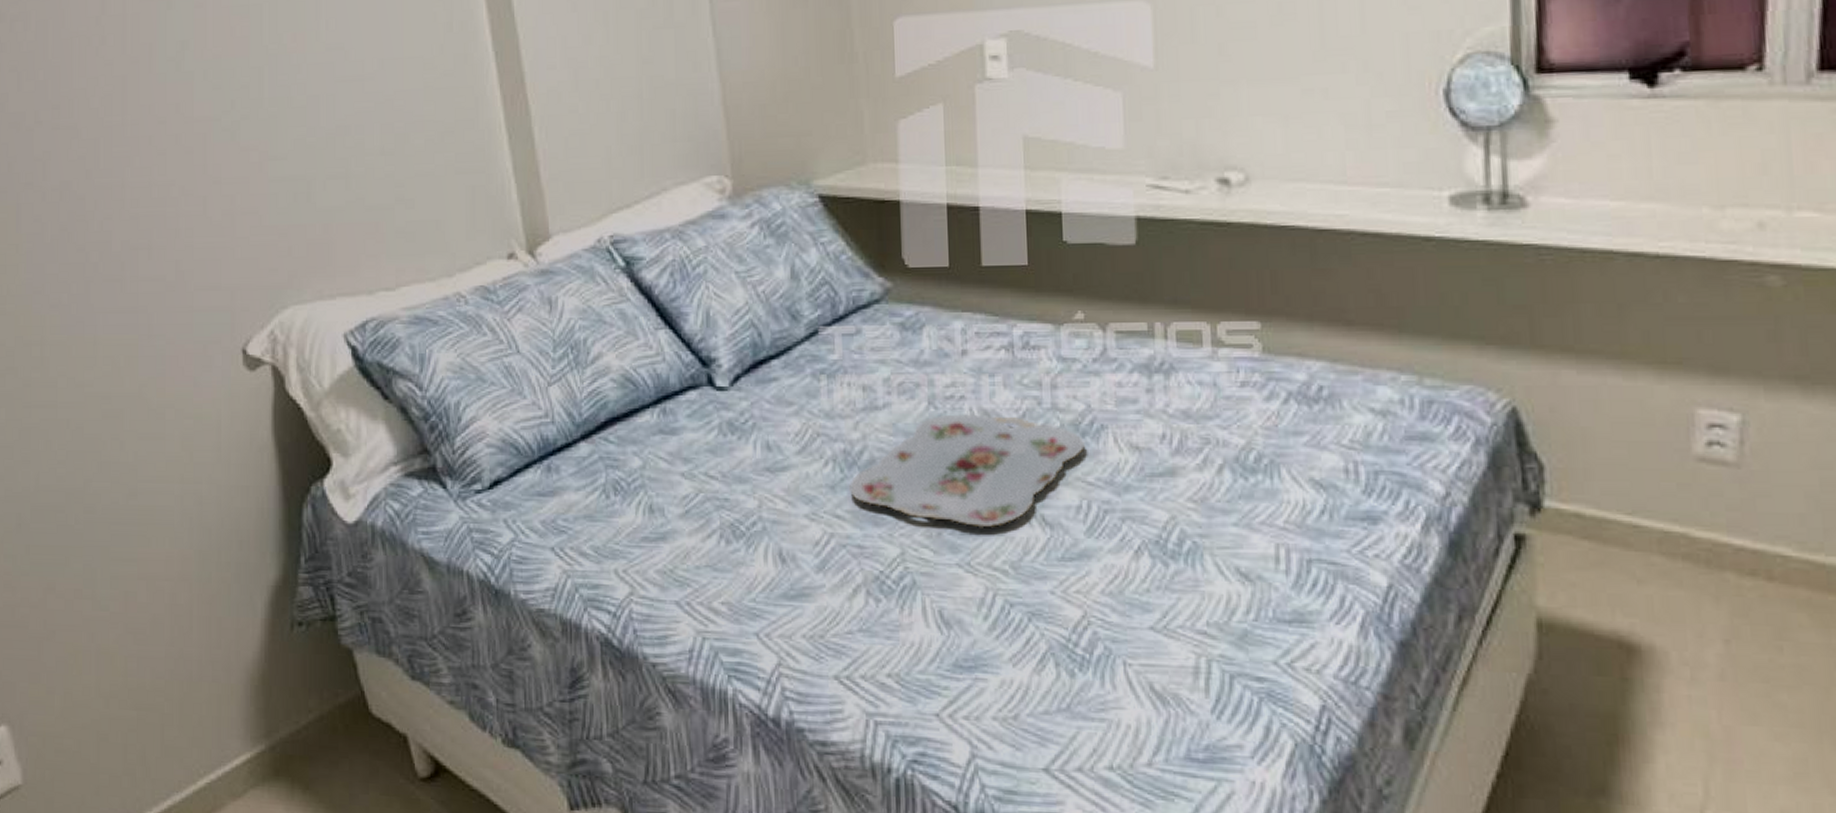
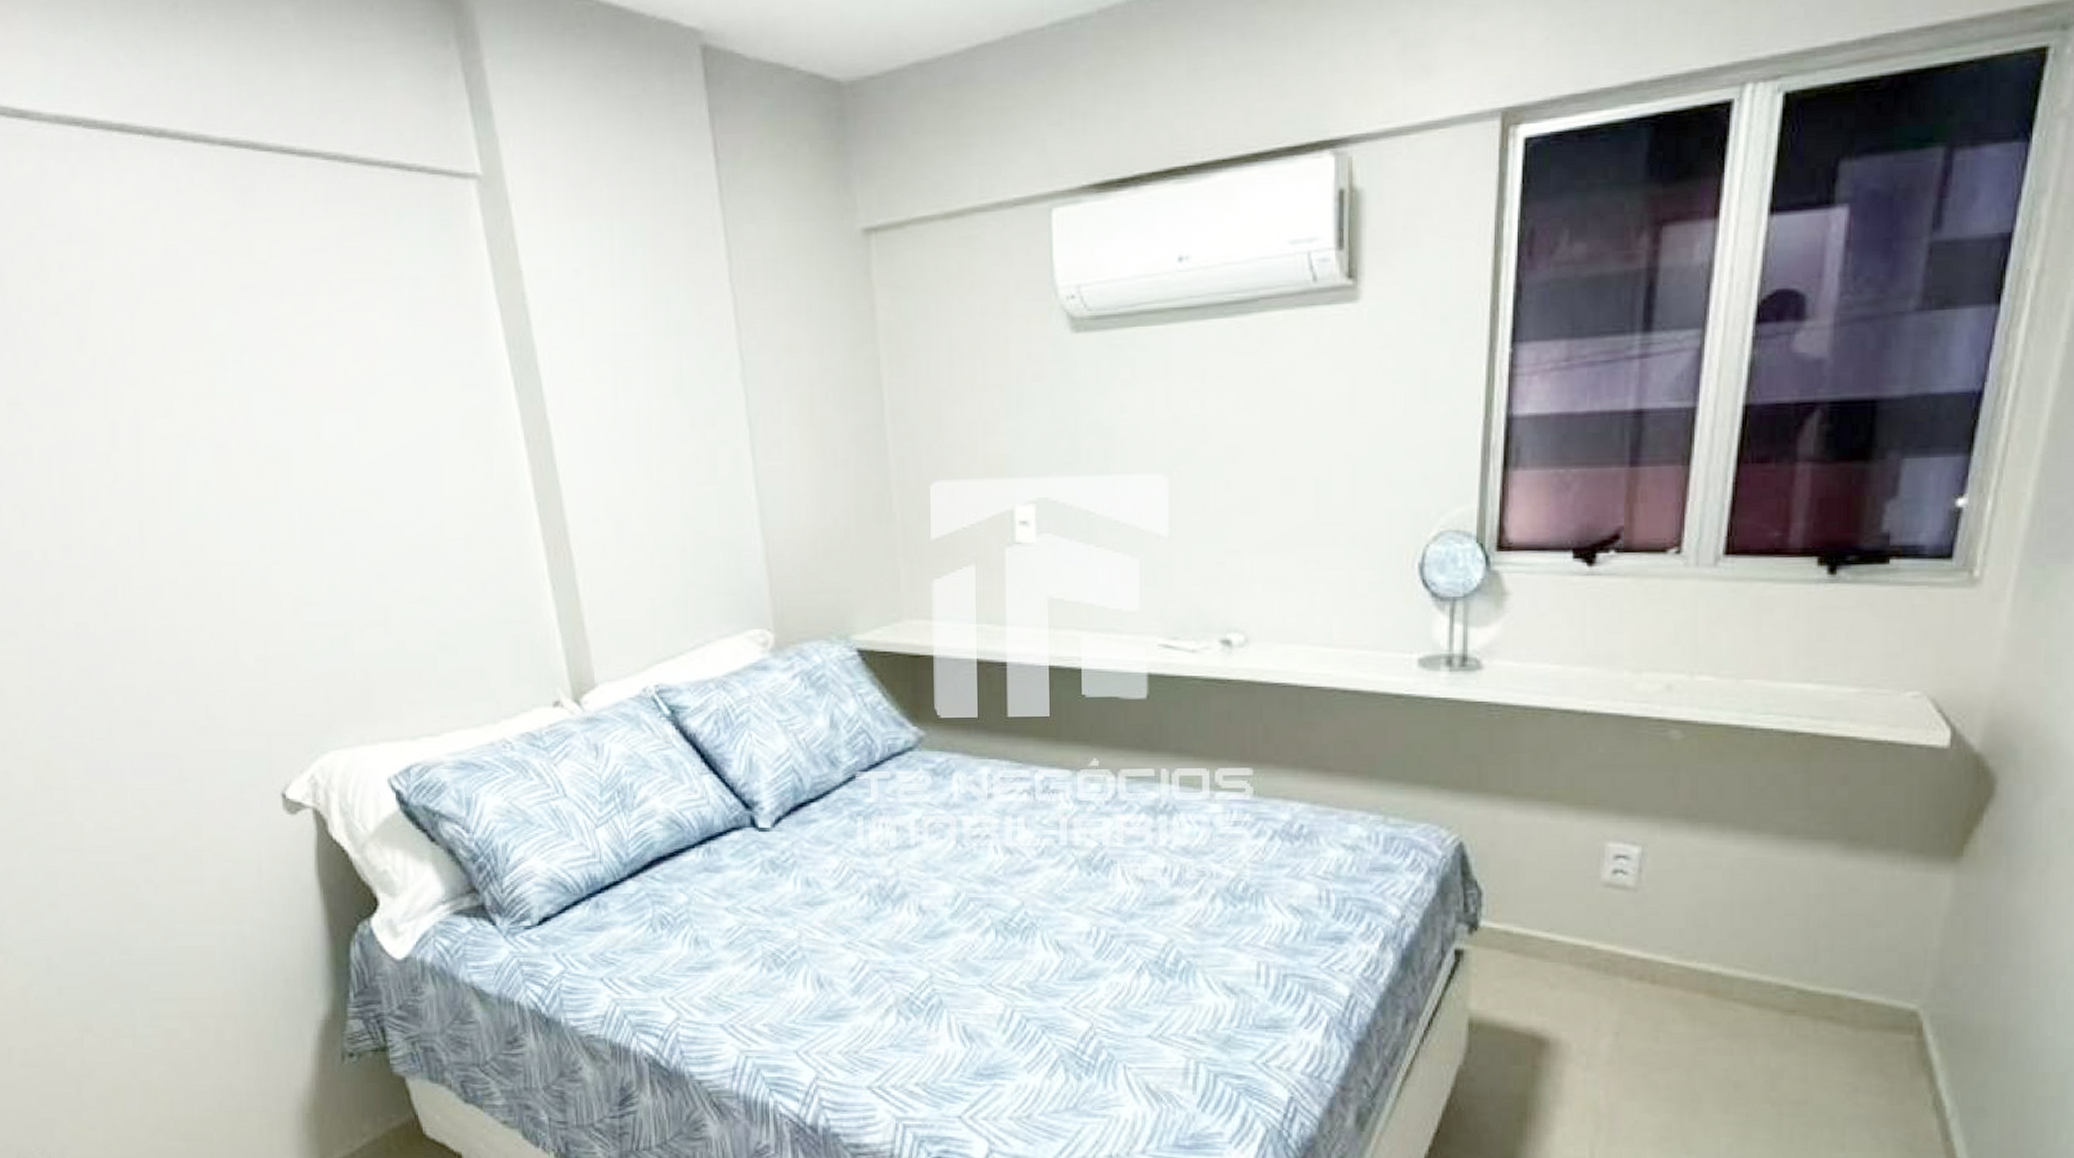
serving tray: present [849,413,1086,528] -> none [883,850,1097,953]

